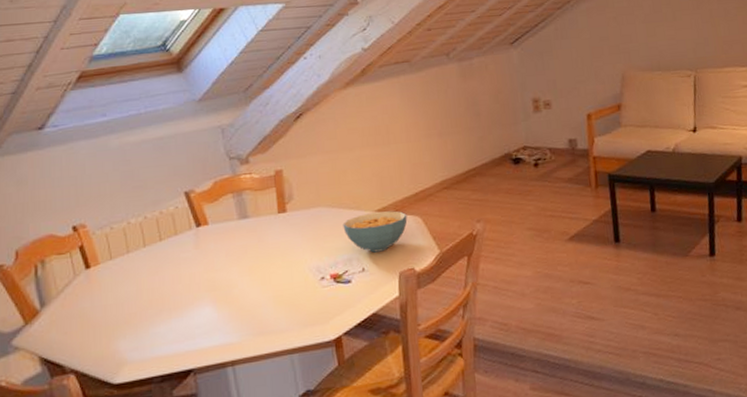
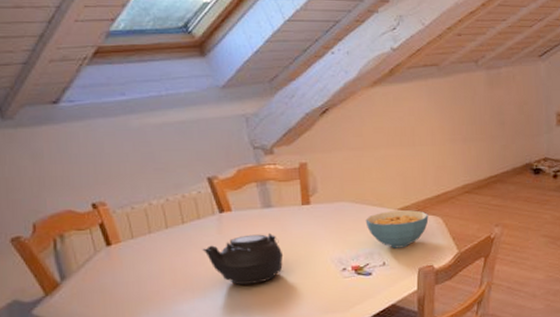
teapot: none [179,244,261,302] -> present [202,232,284,286]

